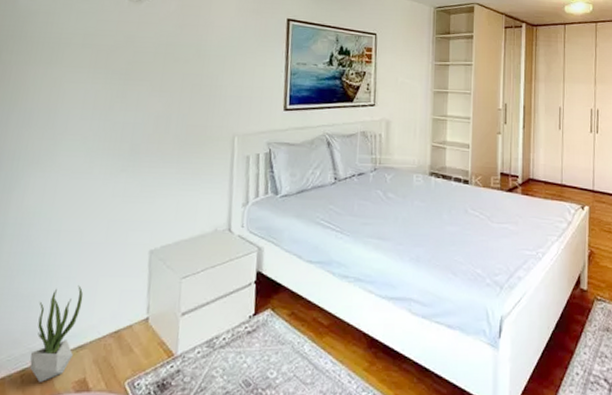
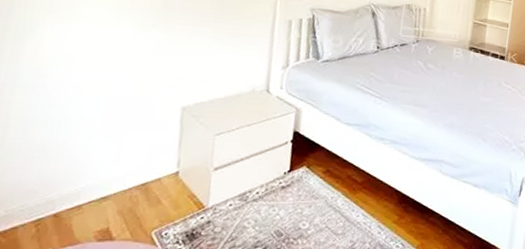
potted plant: present [29,285,83,382] -> none [45,139,108,231]

